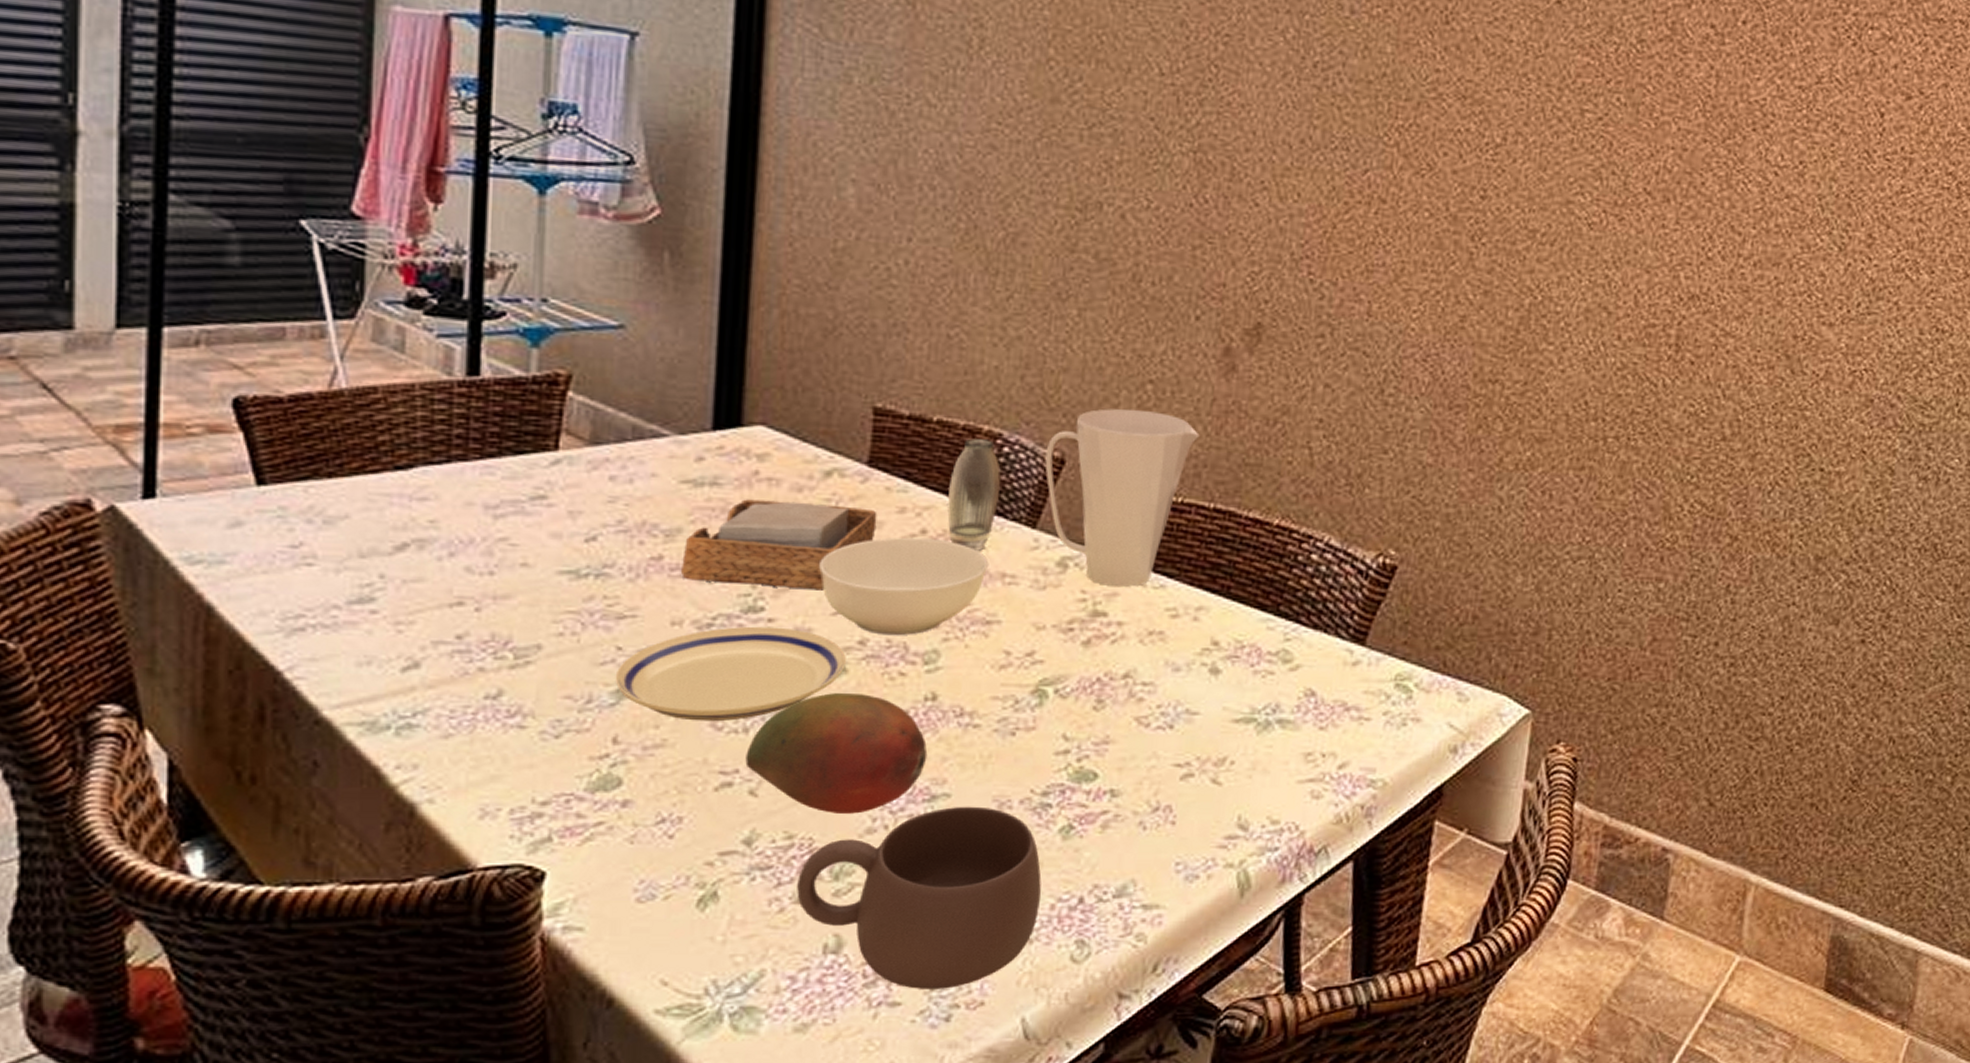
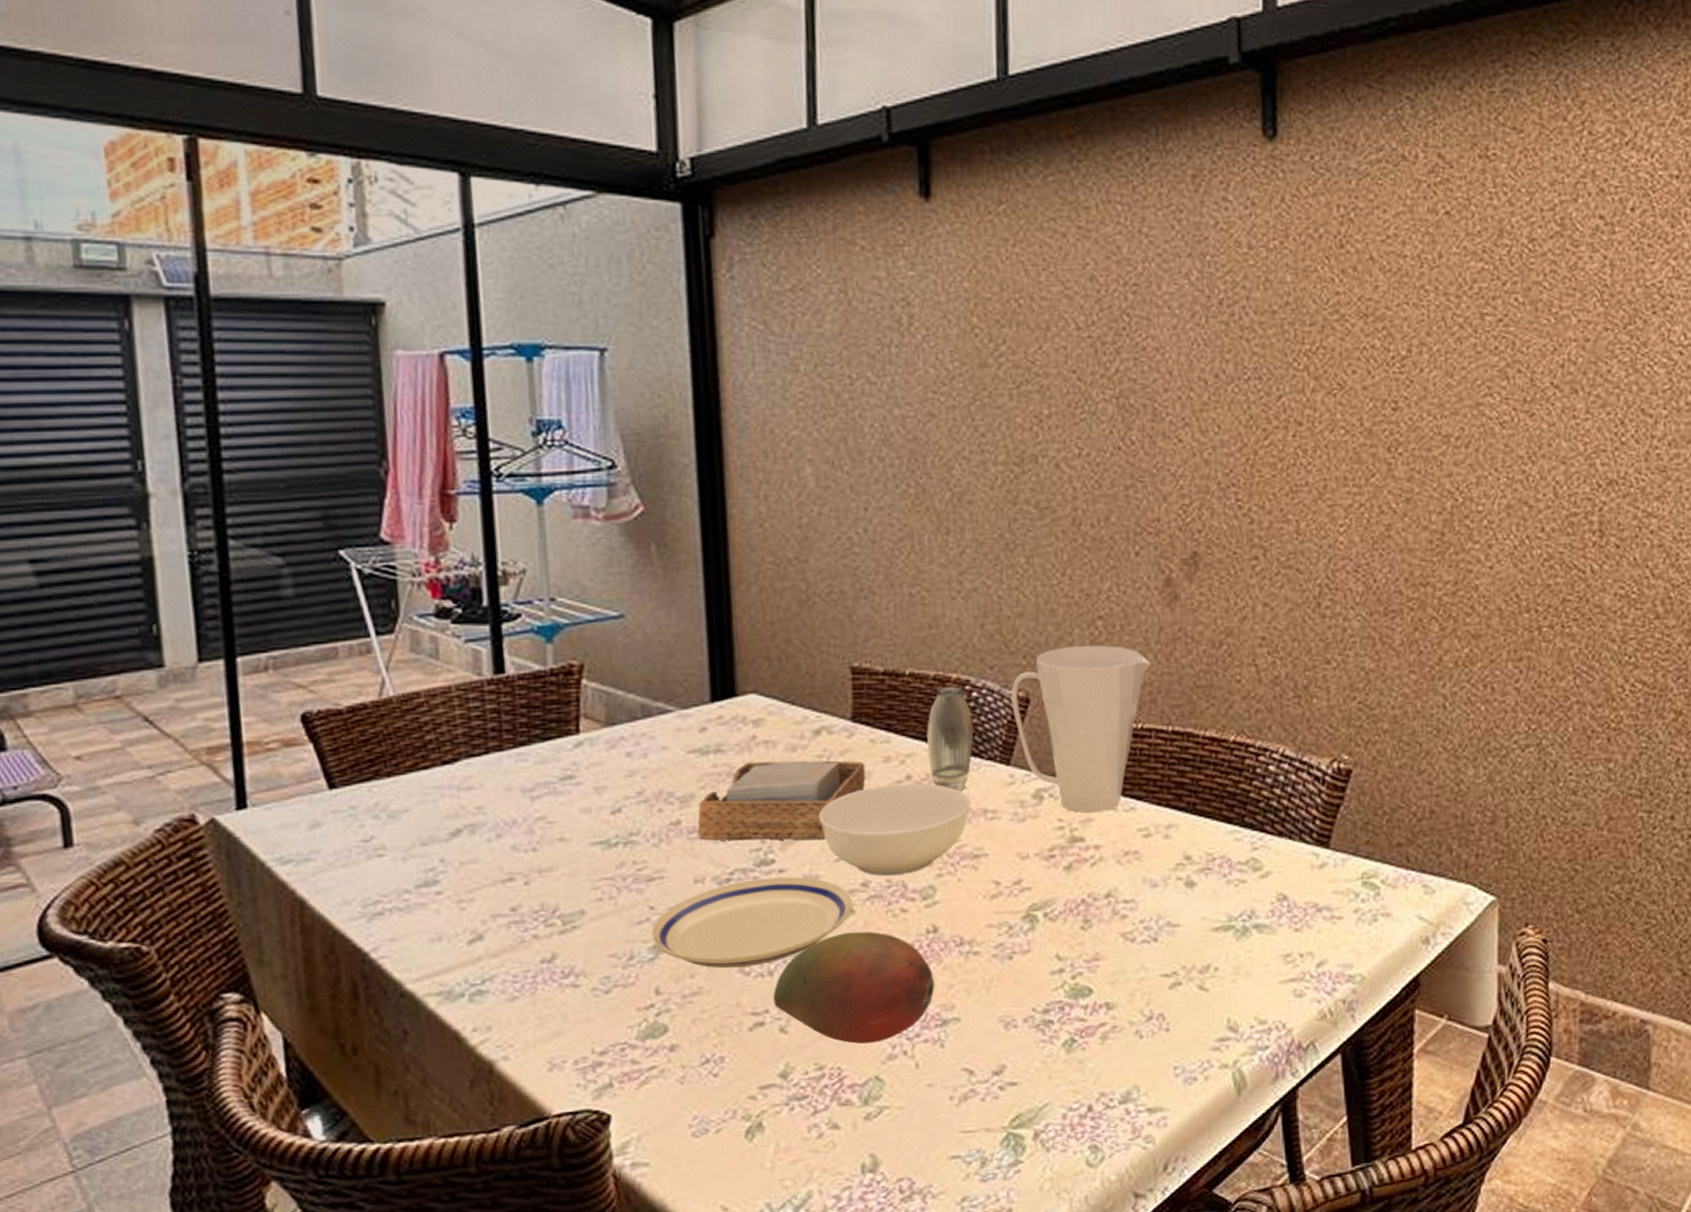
cup: present [797,806,1042,989] -> none [831,1027,1053,1201]

